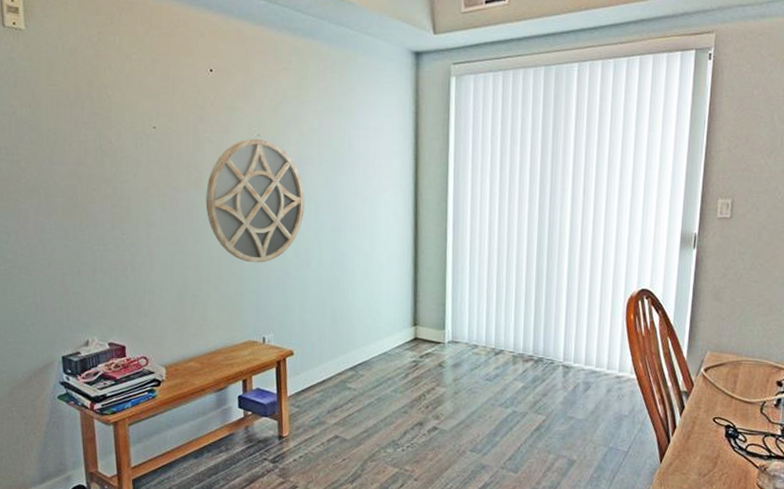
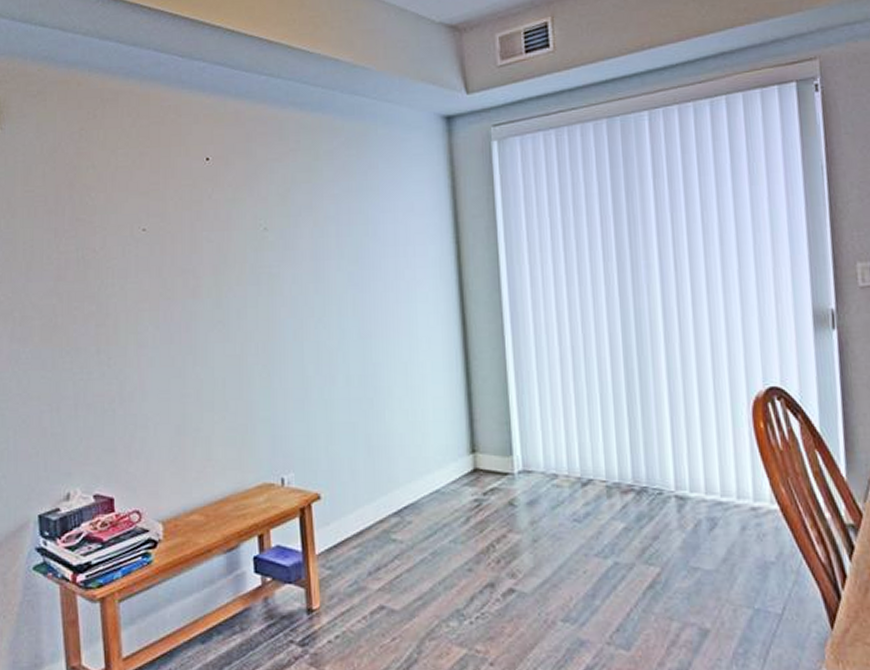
home mirror: present [206,139,305,263] -> none [206,233,324,384]

